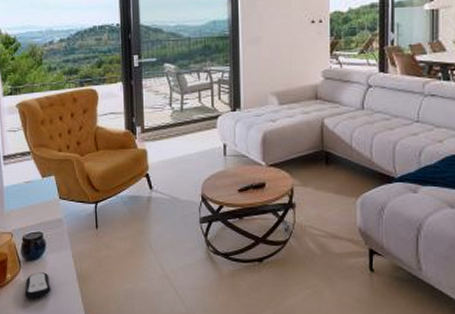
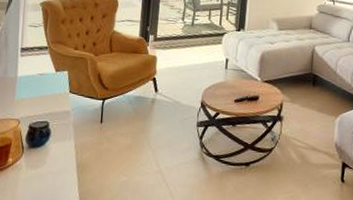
remote control: present [24,272,51,299] -> none [23,159,50,184]

